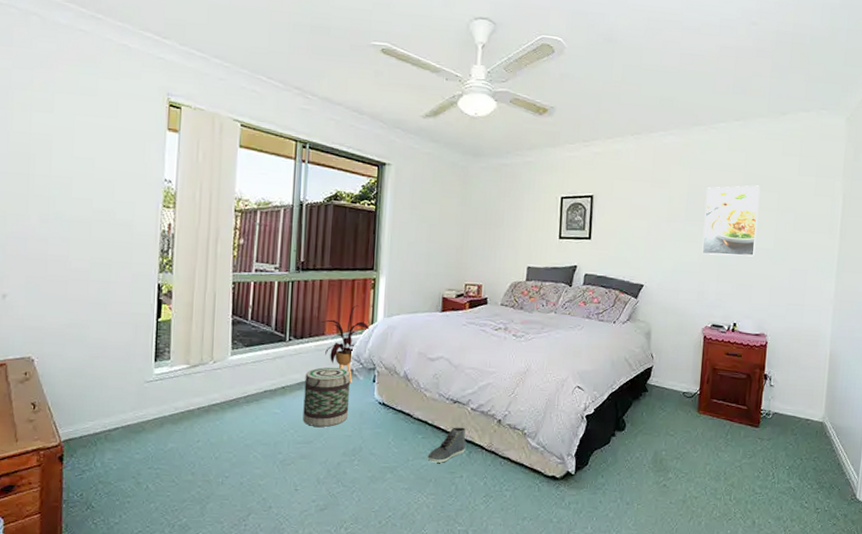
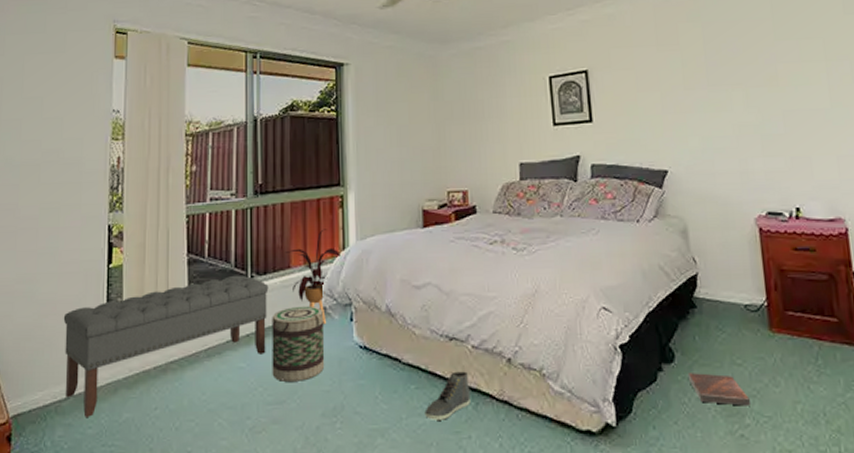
bench: none [113,337,304,445] -> present [63,275,269,417]
book: none [633,439,675,465] -> present [687,373,750,406]
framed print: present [702,185,760,257] -> none [728,33,807,125]

